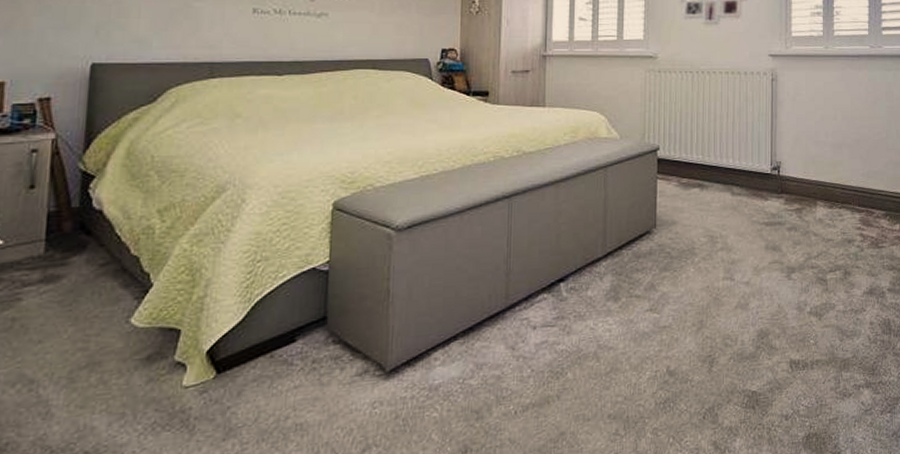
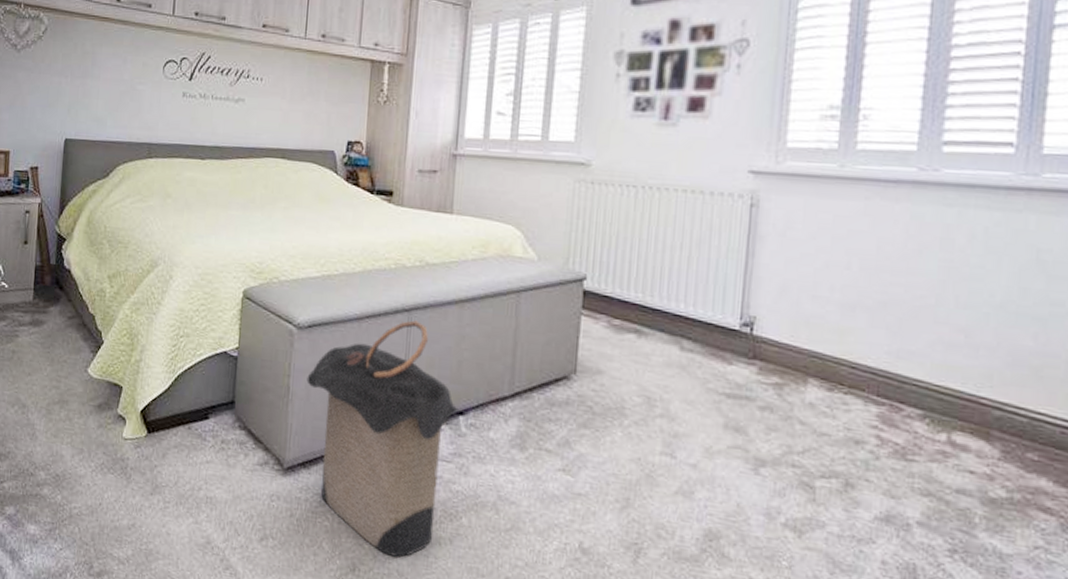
laundry hamper: none [408,205,562,427] -> present [307,320,461,557]

